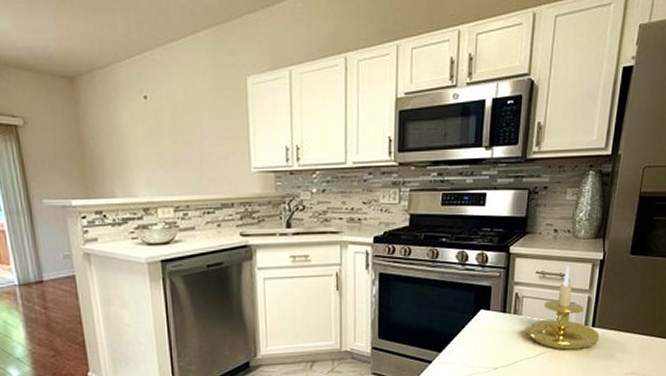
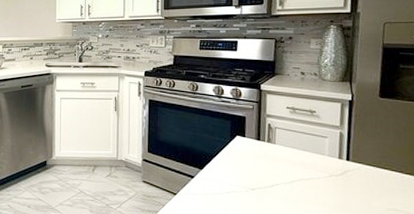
candle holder: present [525,265,600,350] -> none [279,103,355,180]

